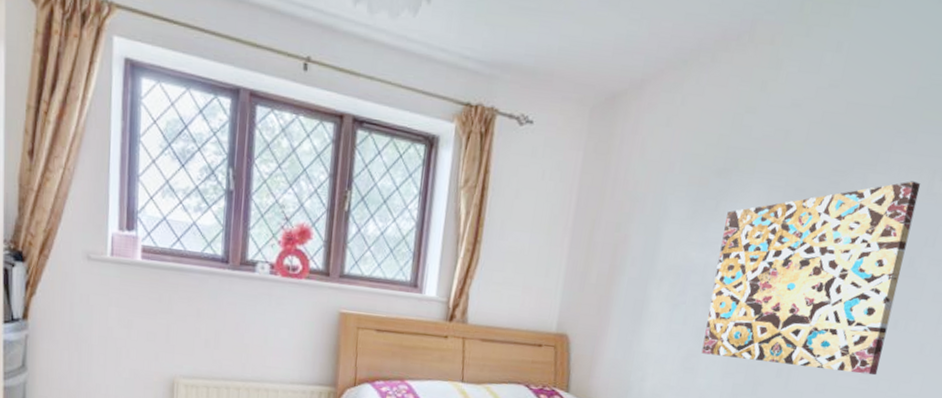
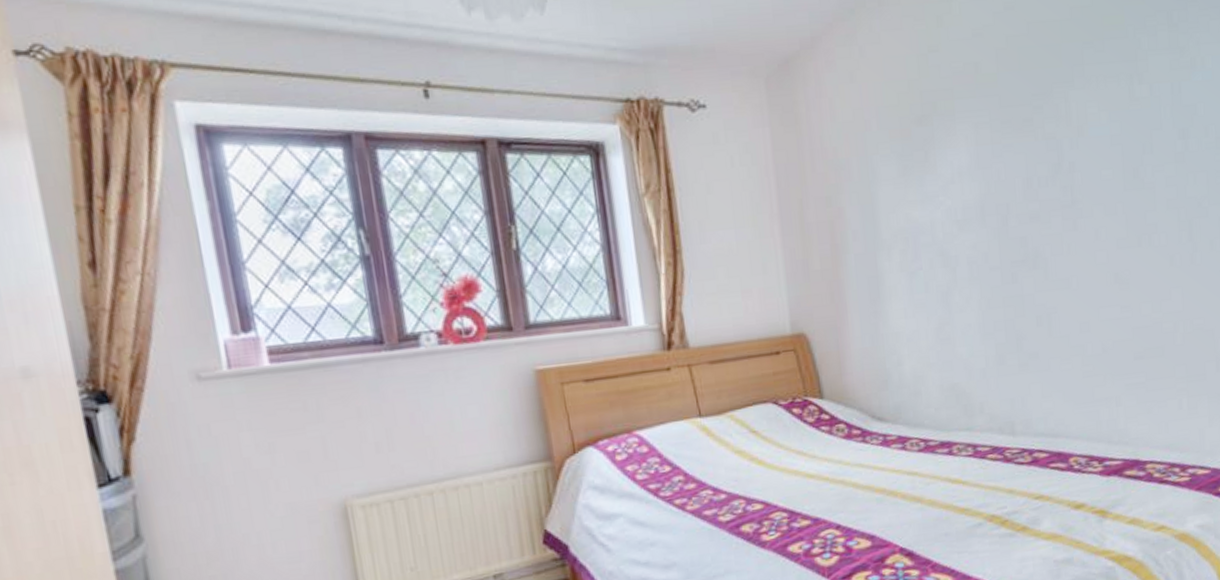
wall art: present [701,181,921,376] -> none [939,90,1137,320]

